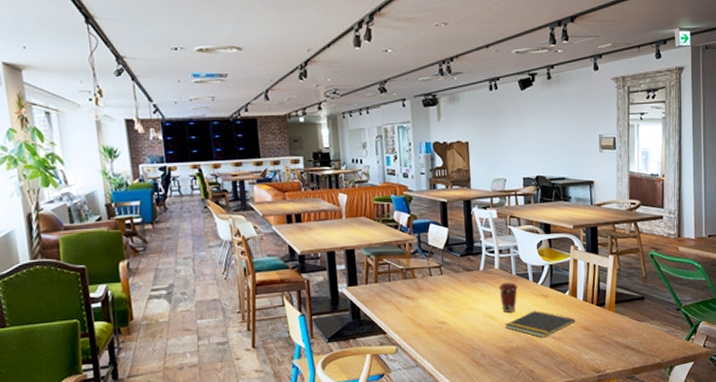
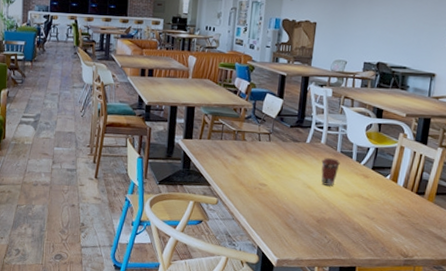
notepad: present [505,311,575,338] -> none [321,188,392,215]

